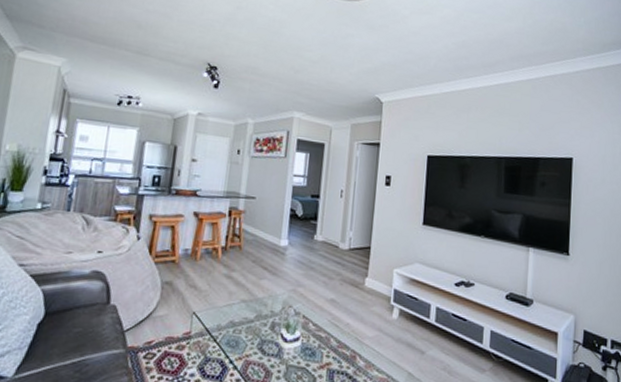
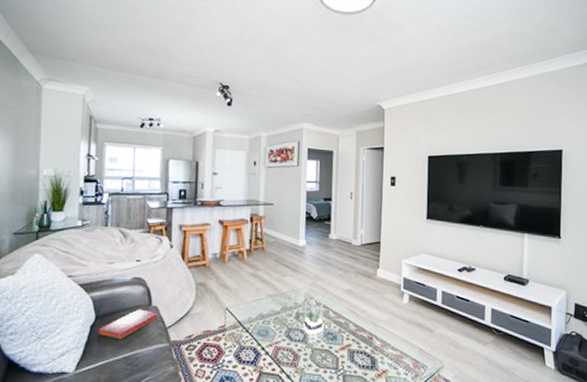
hardback book: none [45,307,117,342] -> present [97,309,159,340]

